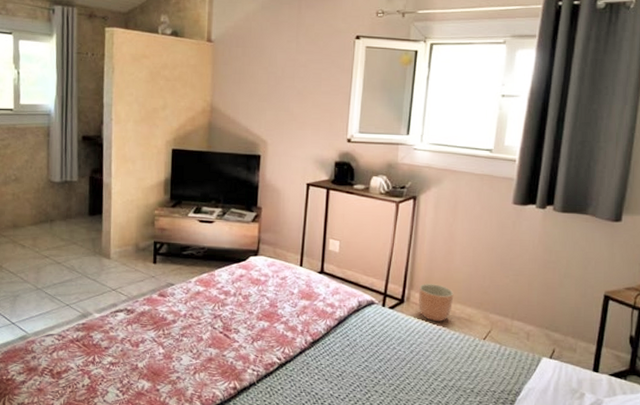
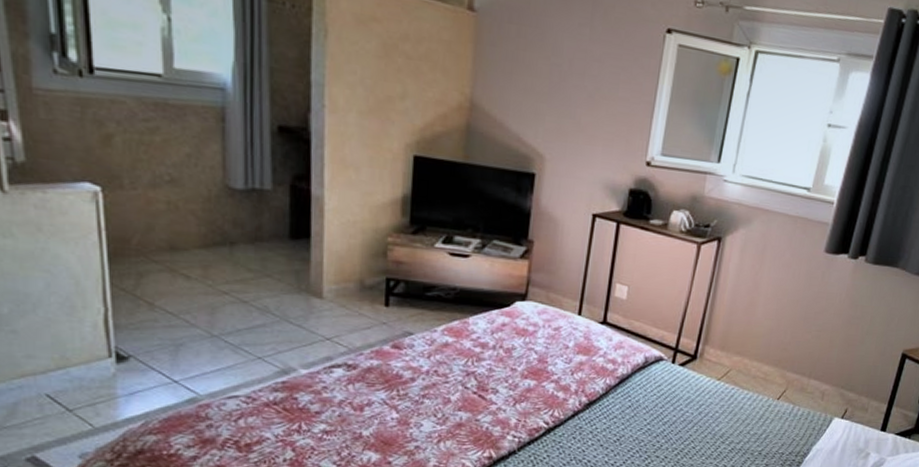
planter: present [419,284,454,321] -> none [712,338,752,380]

